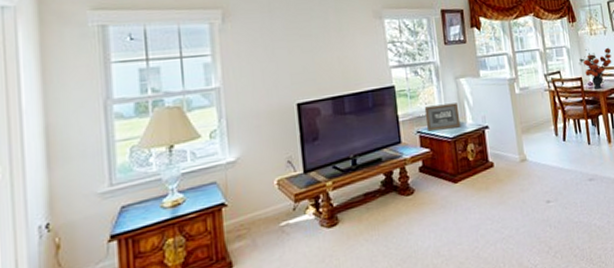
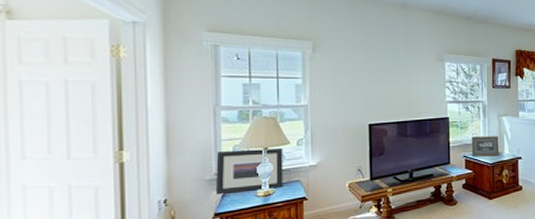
picture frame: none [110,144,196,212] -> present [215,148,283,195]

